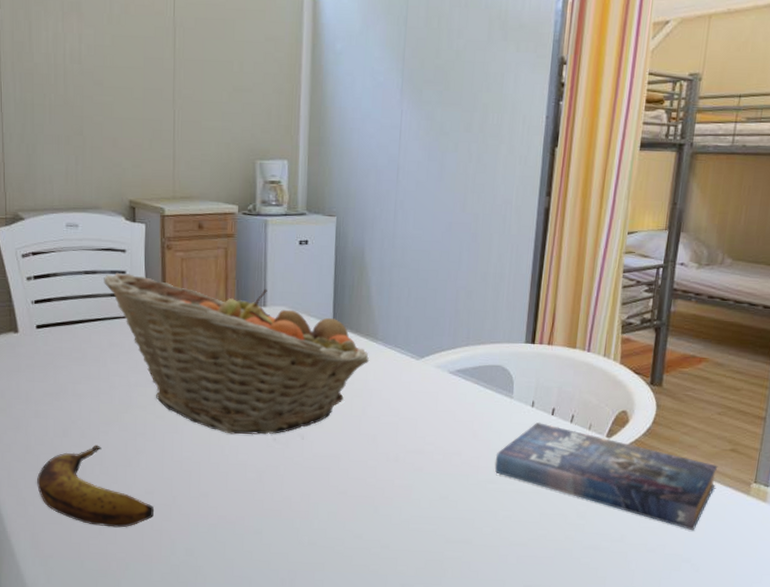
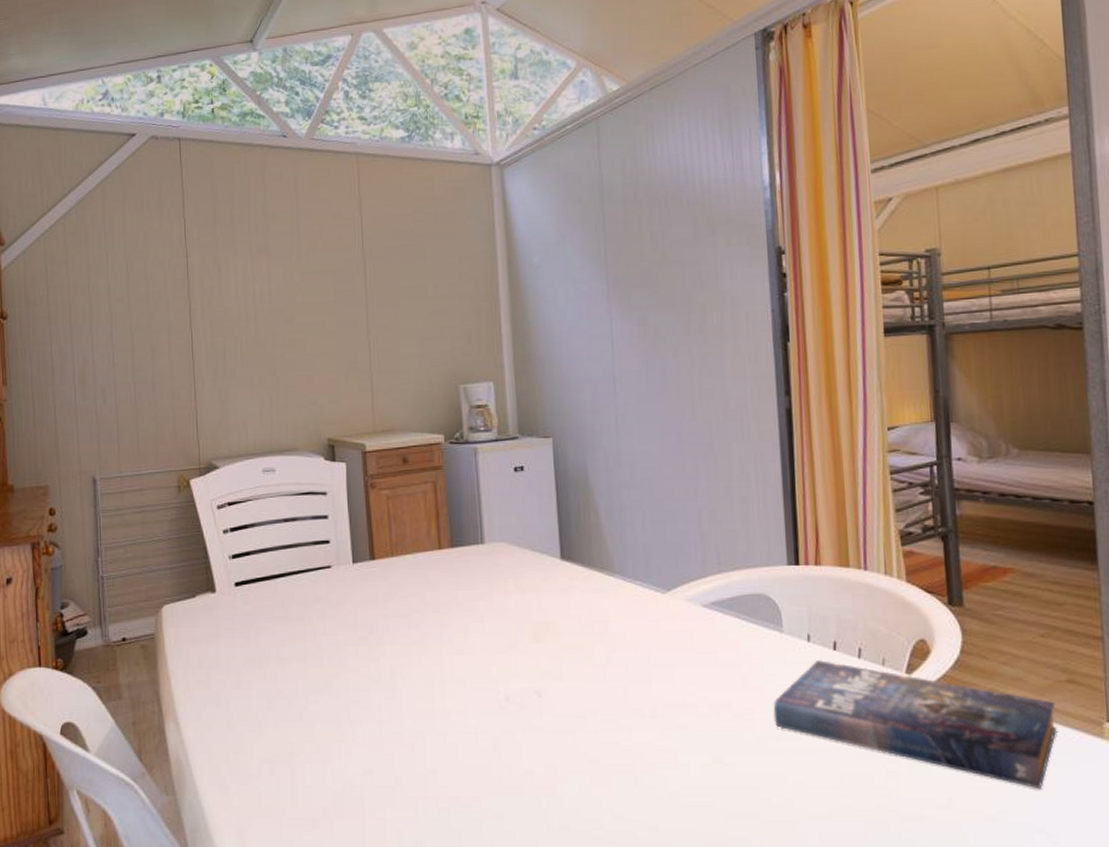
banana: present [37,445,155,528] -> none [241,717,376,818]
fruit basket: present [104,273,370,435] -> none [305,518,608,696]

